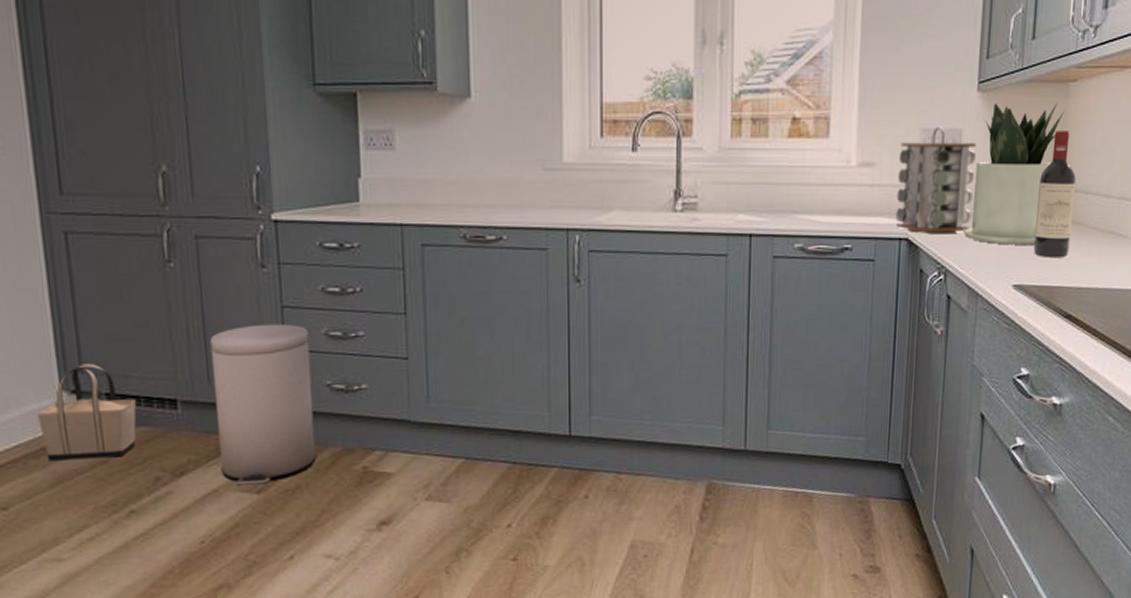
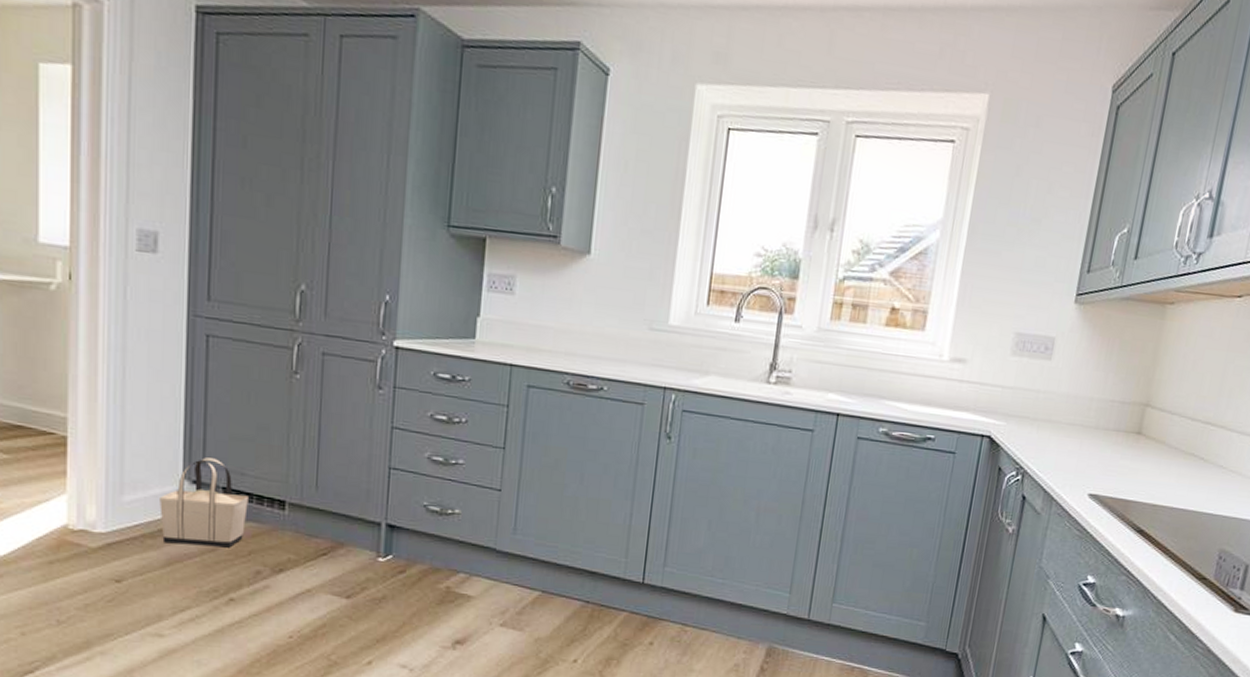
pedal bin: present [210,323,316,487] -> none [316,441,413,592]
spice rack: present [895,127,976,235] -> none [980,332,1068,437]
planter: present [962,102,1065,246] -> none [1044,316,1159,458]
wine bottle: present [1033,131,1077,259] -> none [1112,350,1164,474]

